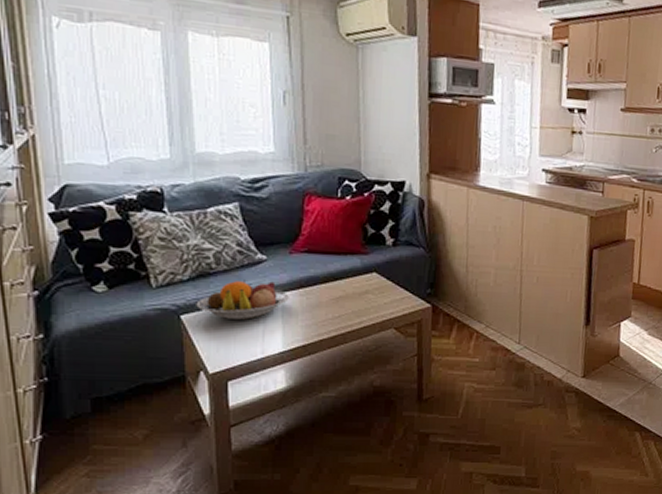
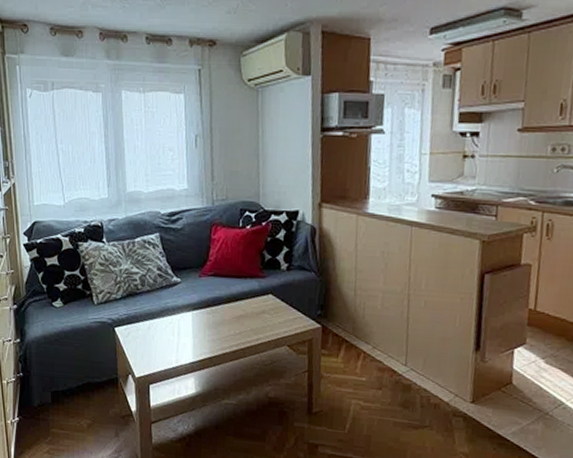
fruit bowl: present [196,280,289,320] -> none [126,299,199,333]

